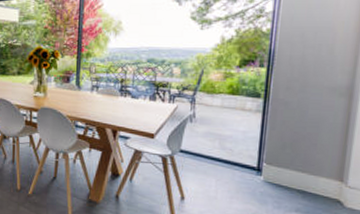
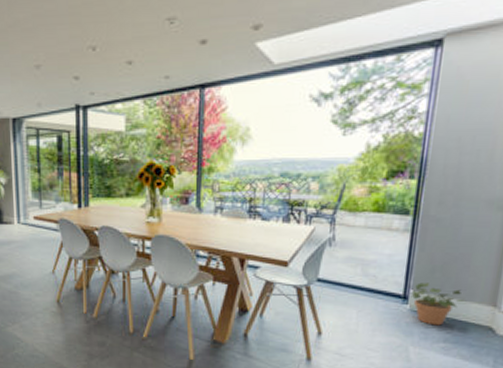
potted plant: none [264,157,315,197] -> present [411,282,466,326]

